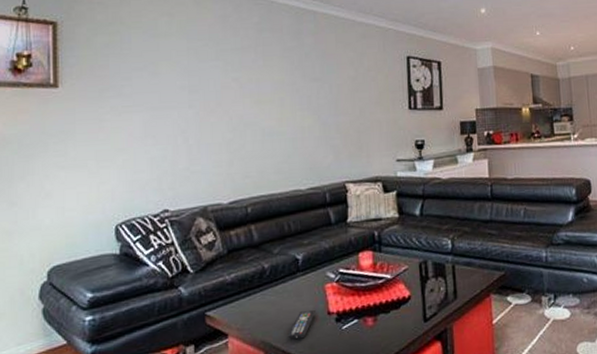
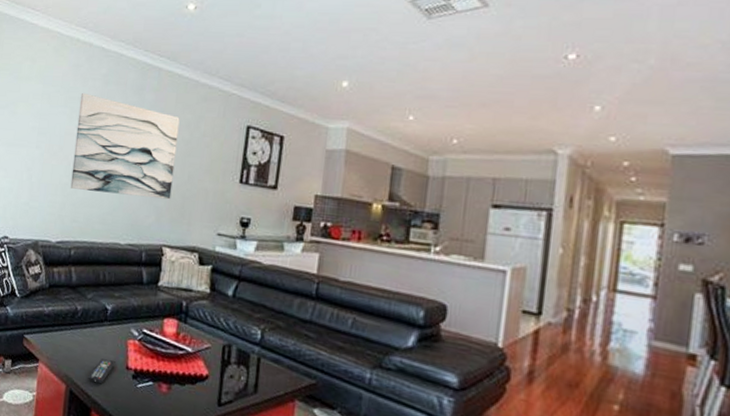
wall art: none [233,44,346,144] -> present [70,93,180,200]

